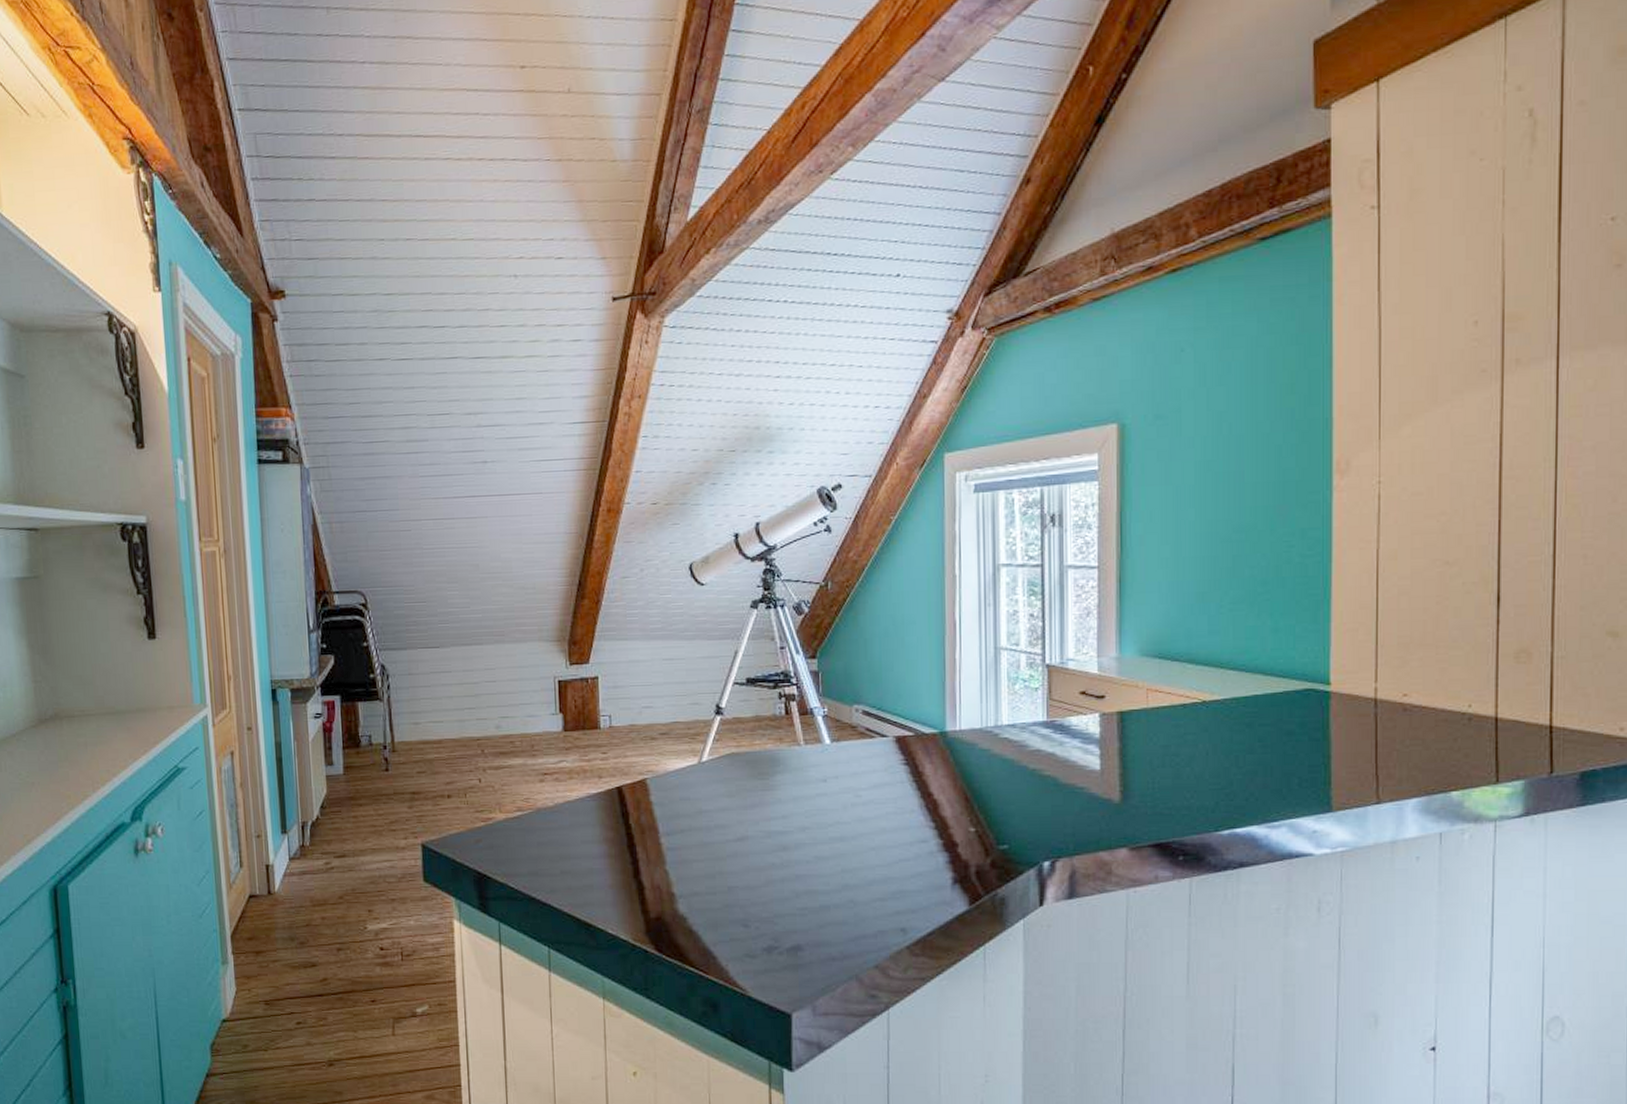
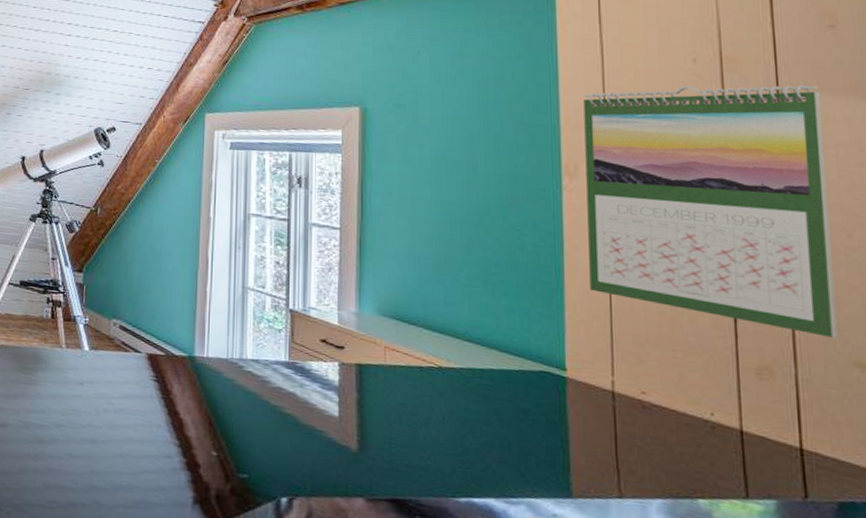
calendar: none [1357,337,1601,610] -> present [583,84,838,338]

